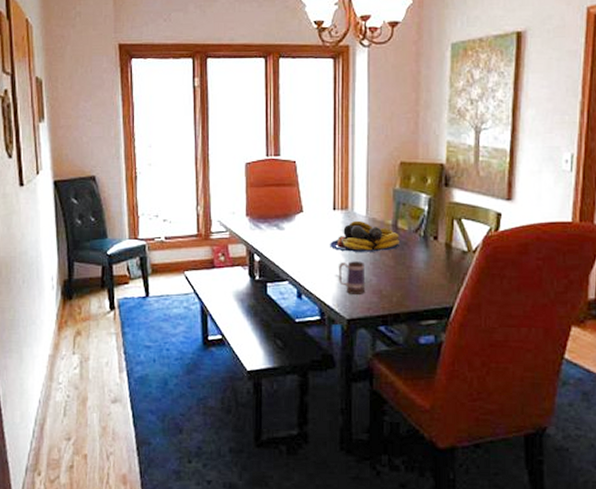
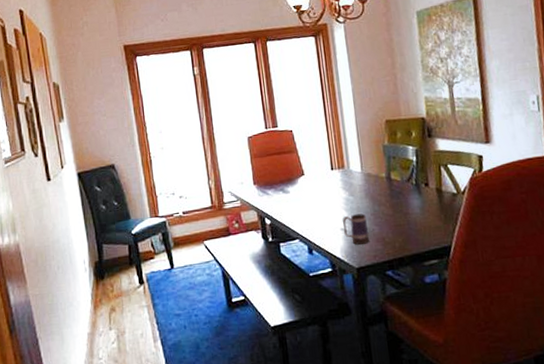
fruit bowl: present [330,220,399,252] -> none [332,176,395,206]

